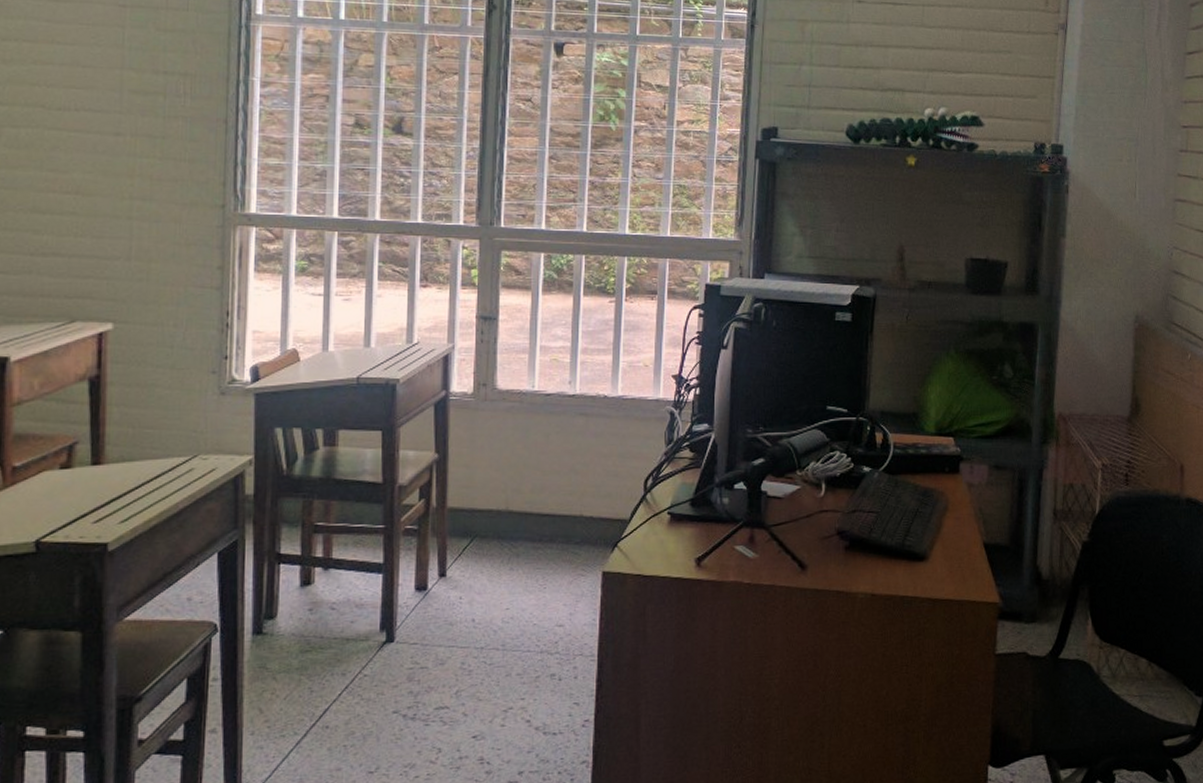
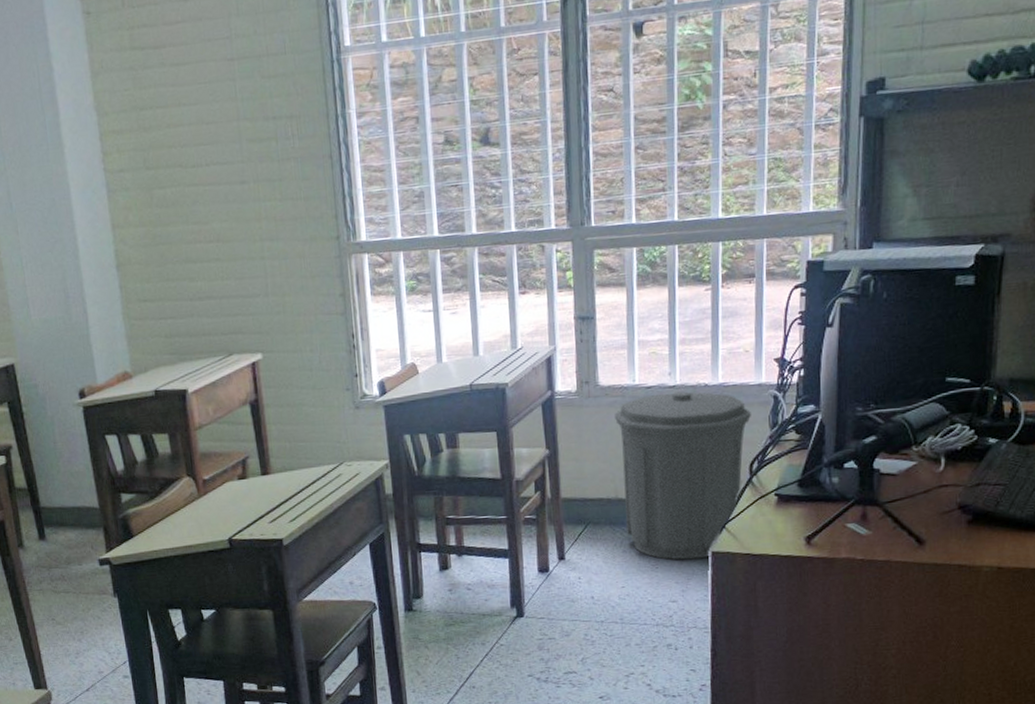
trash can: none [511,401,648,580] -> present [615,391,751,560]

